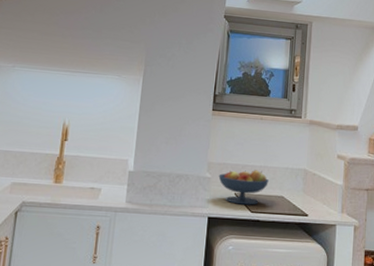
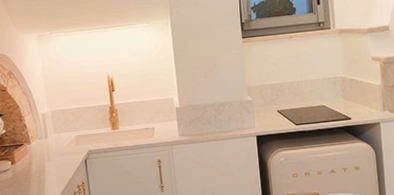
fruit bowl: present [218,170,269,205] -> none [259,85,308,120]

